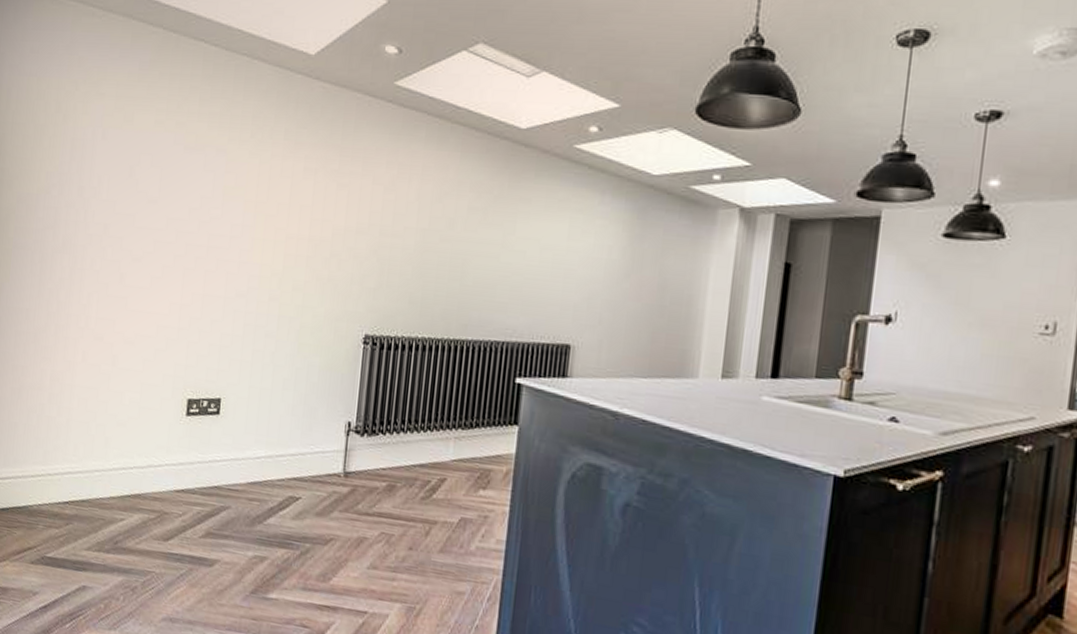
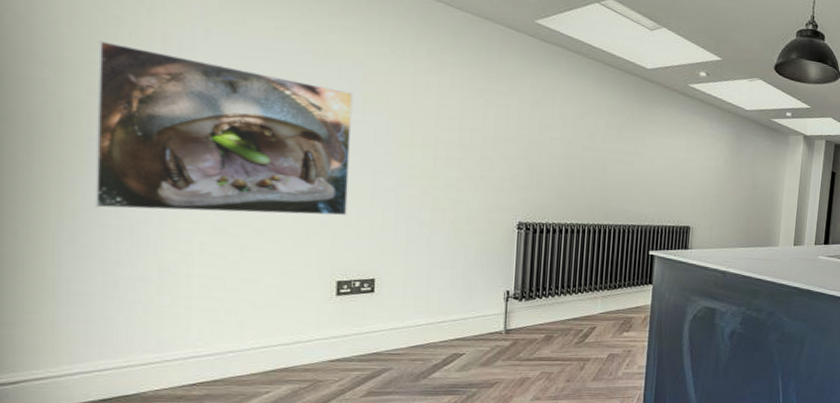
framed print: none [13,151,215,325] -> present [95,41,353,216]

